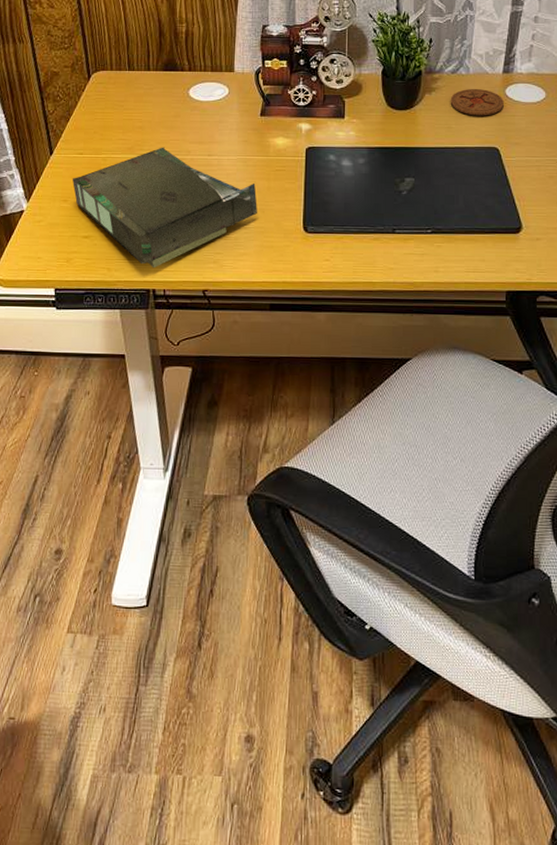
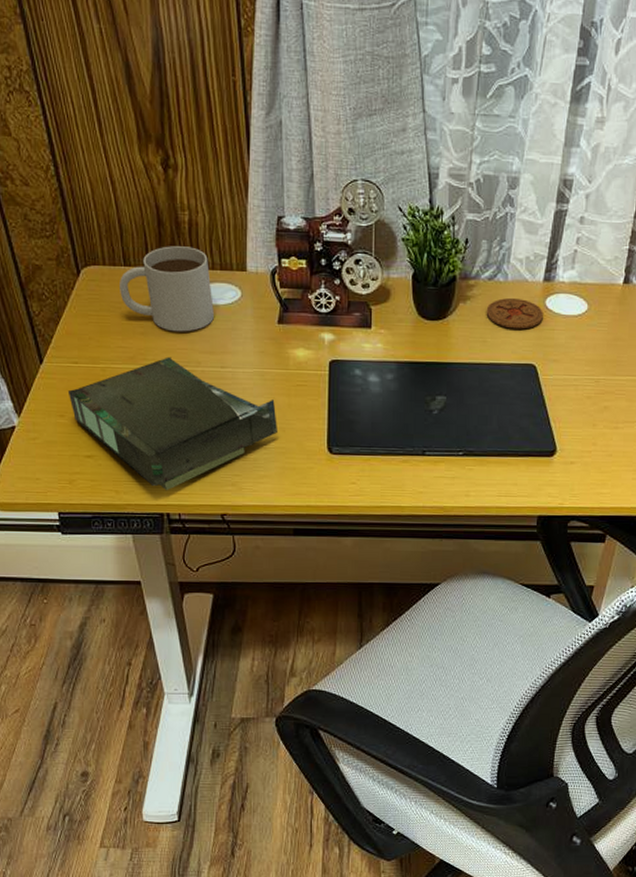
mug: none [123,53,204,125] -> present [120,246,214,332]

